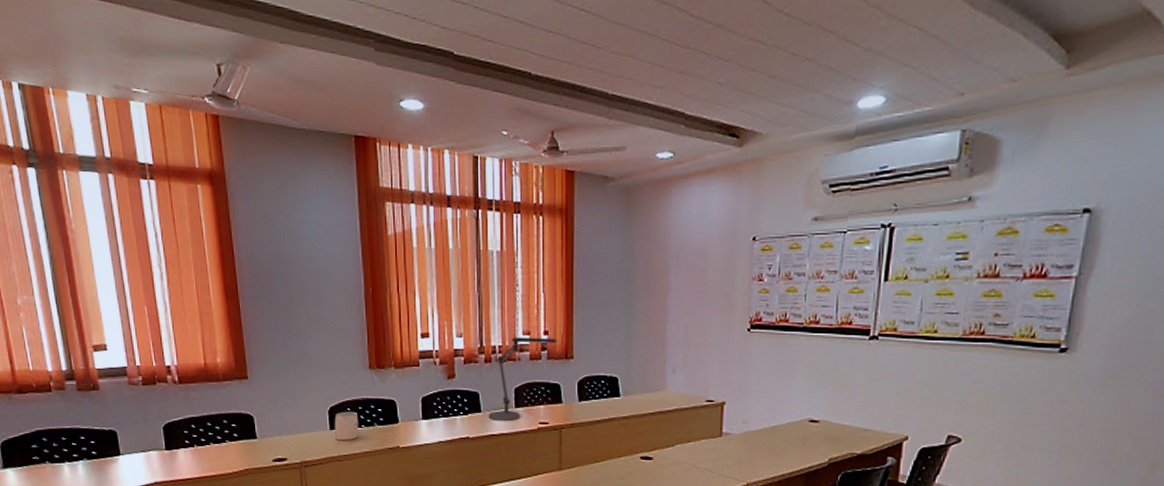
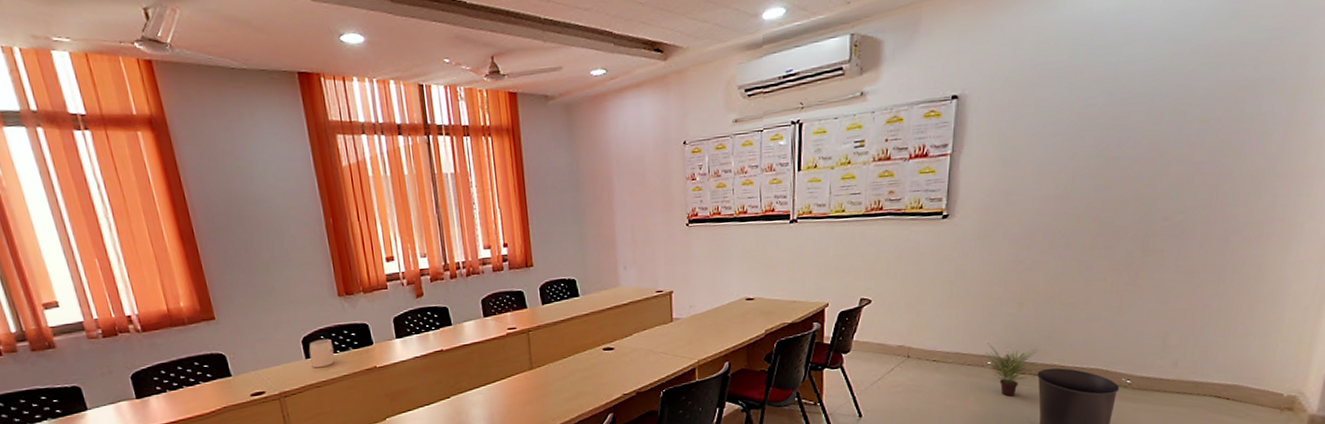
desk lamp: present [489,337,557,422] -> none [460,250,517,333]

